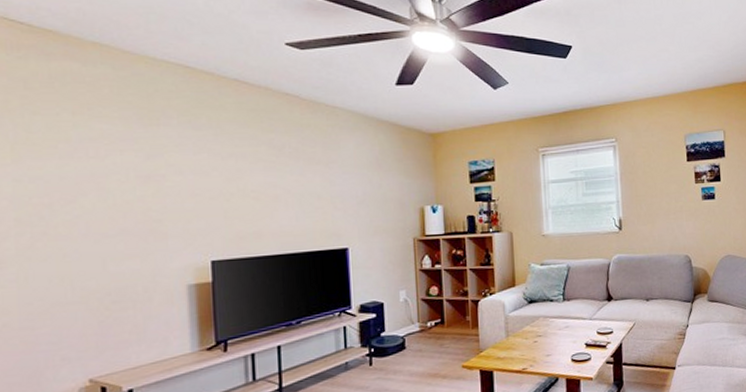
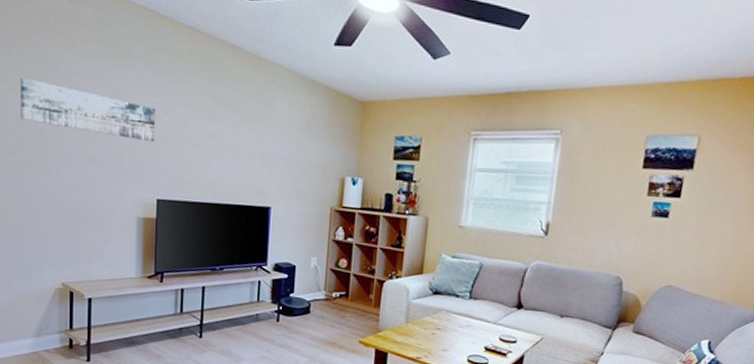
wall art: none [16,150,202,202] -> present [21,77,155,143]

